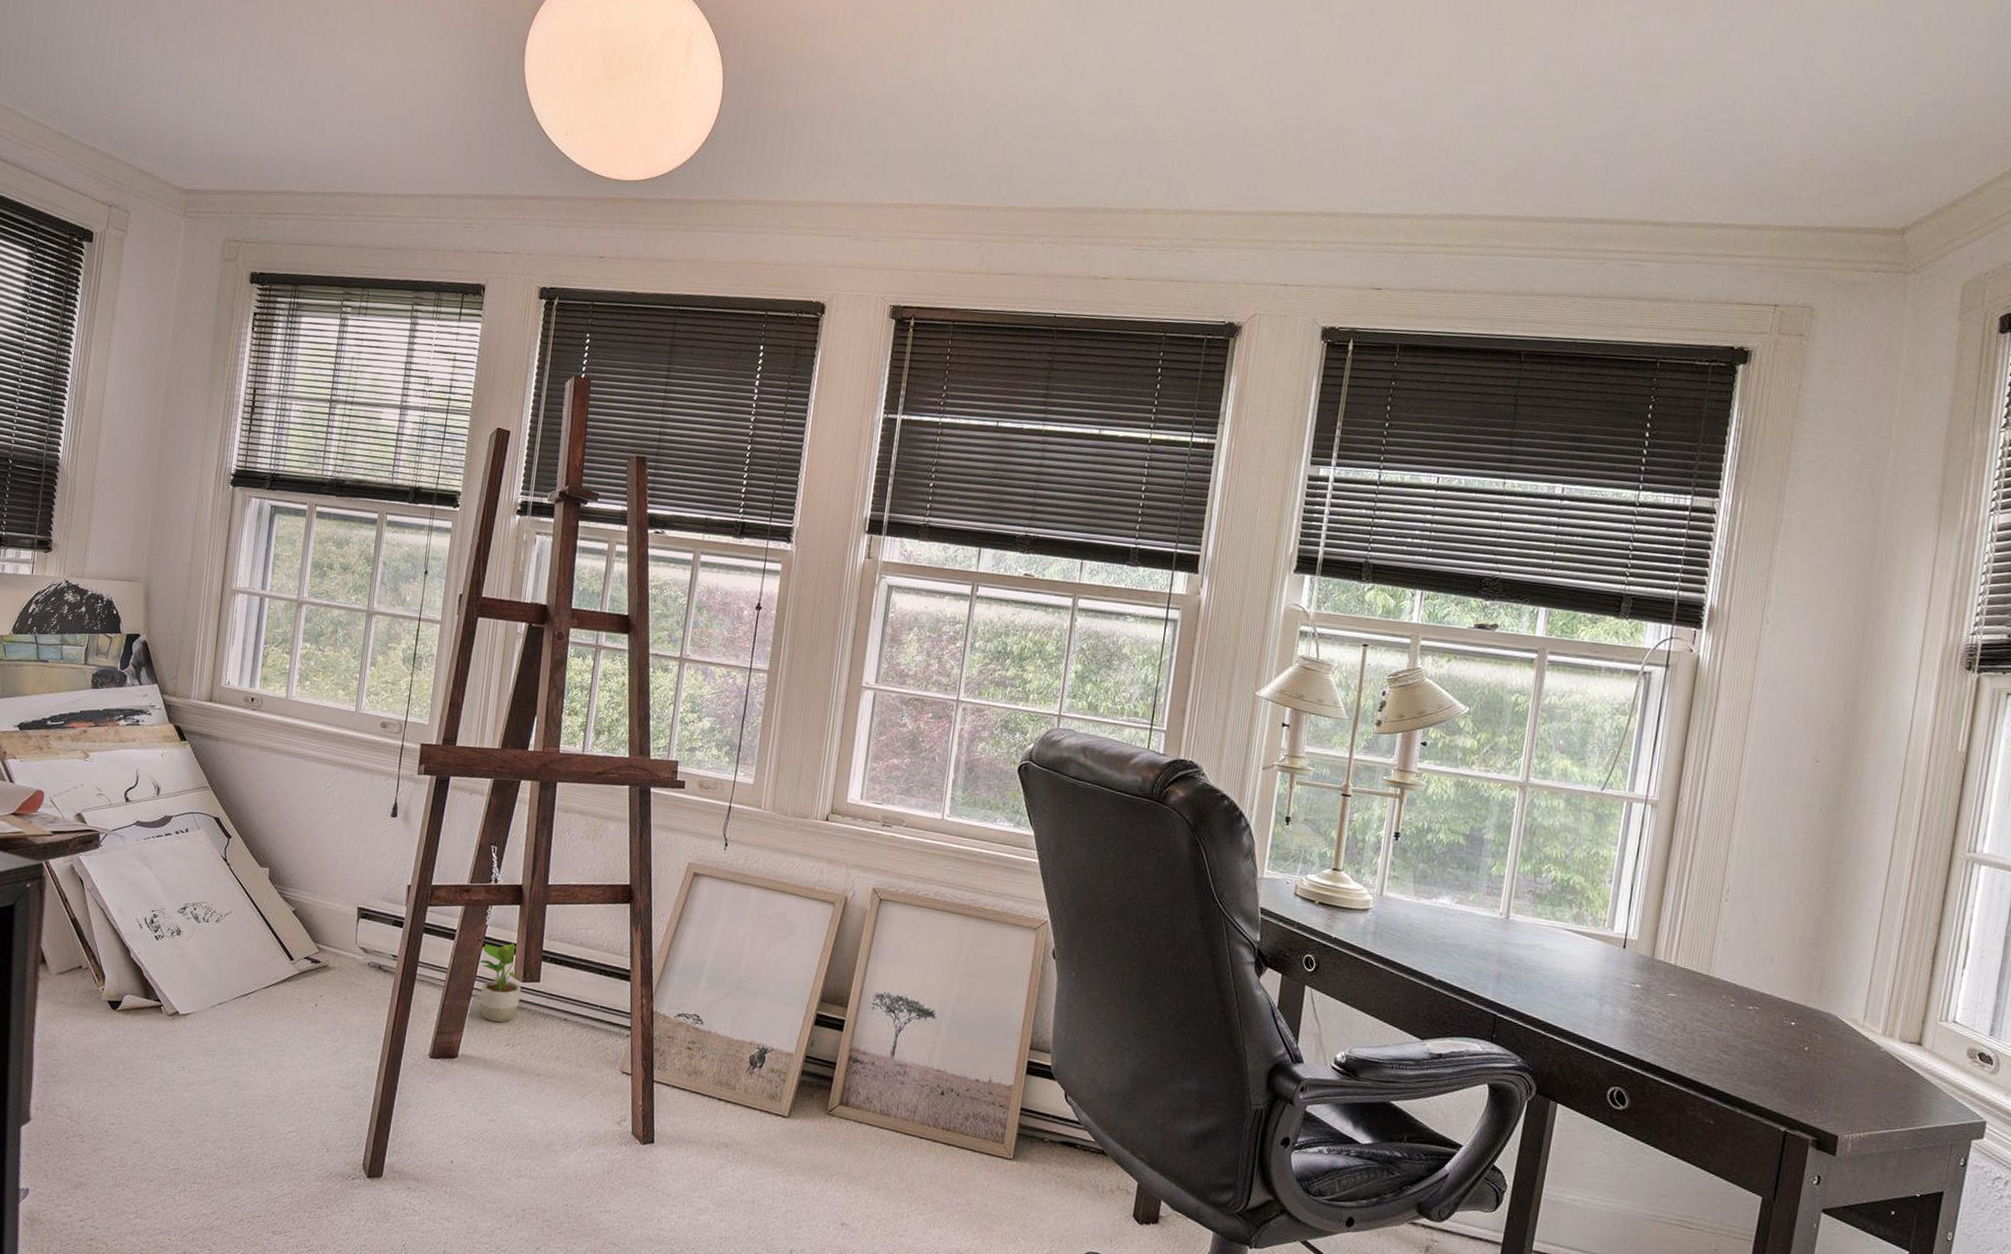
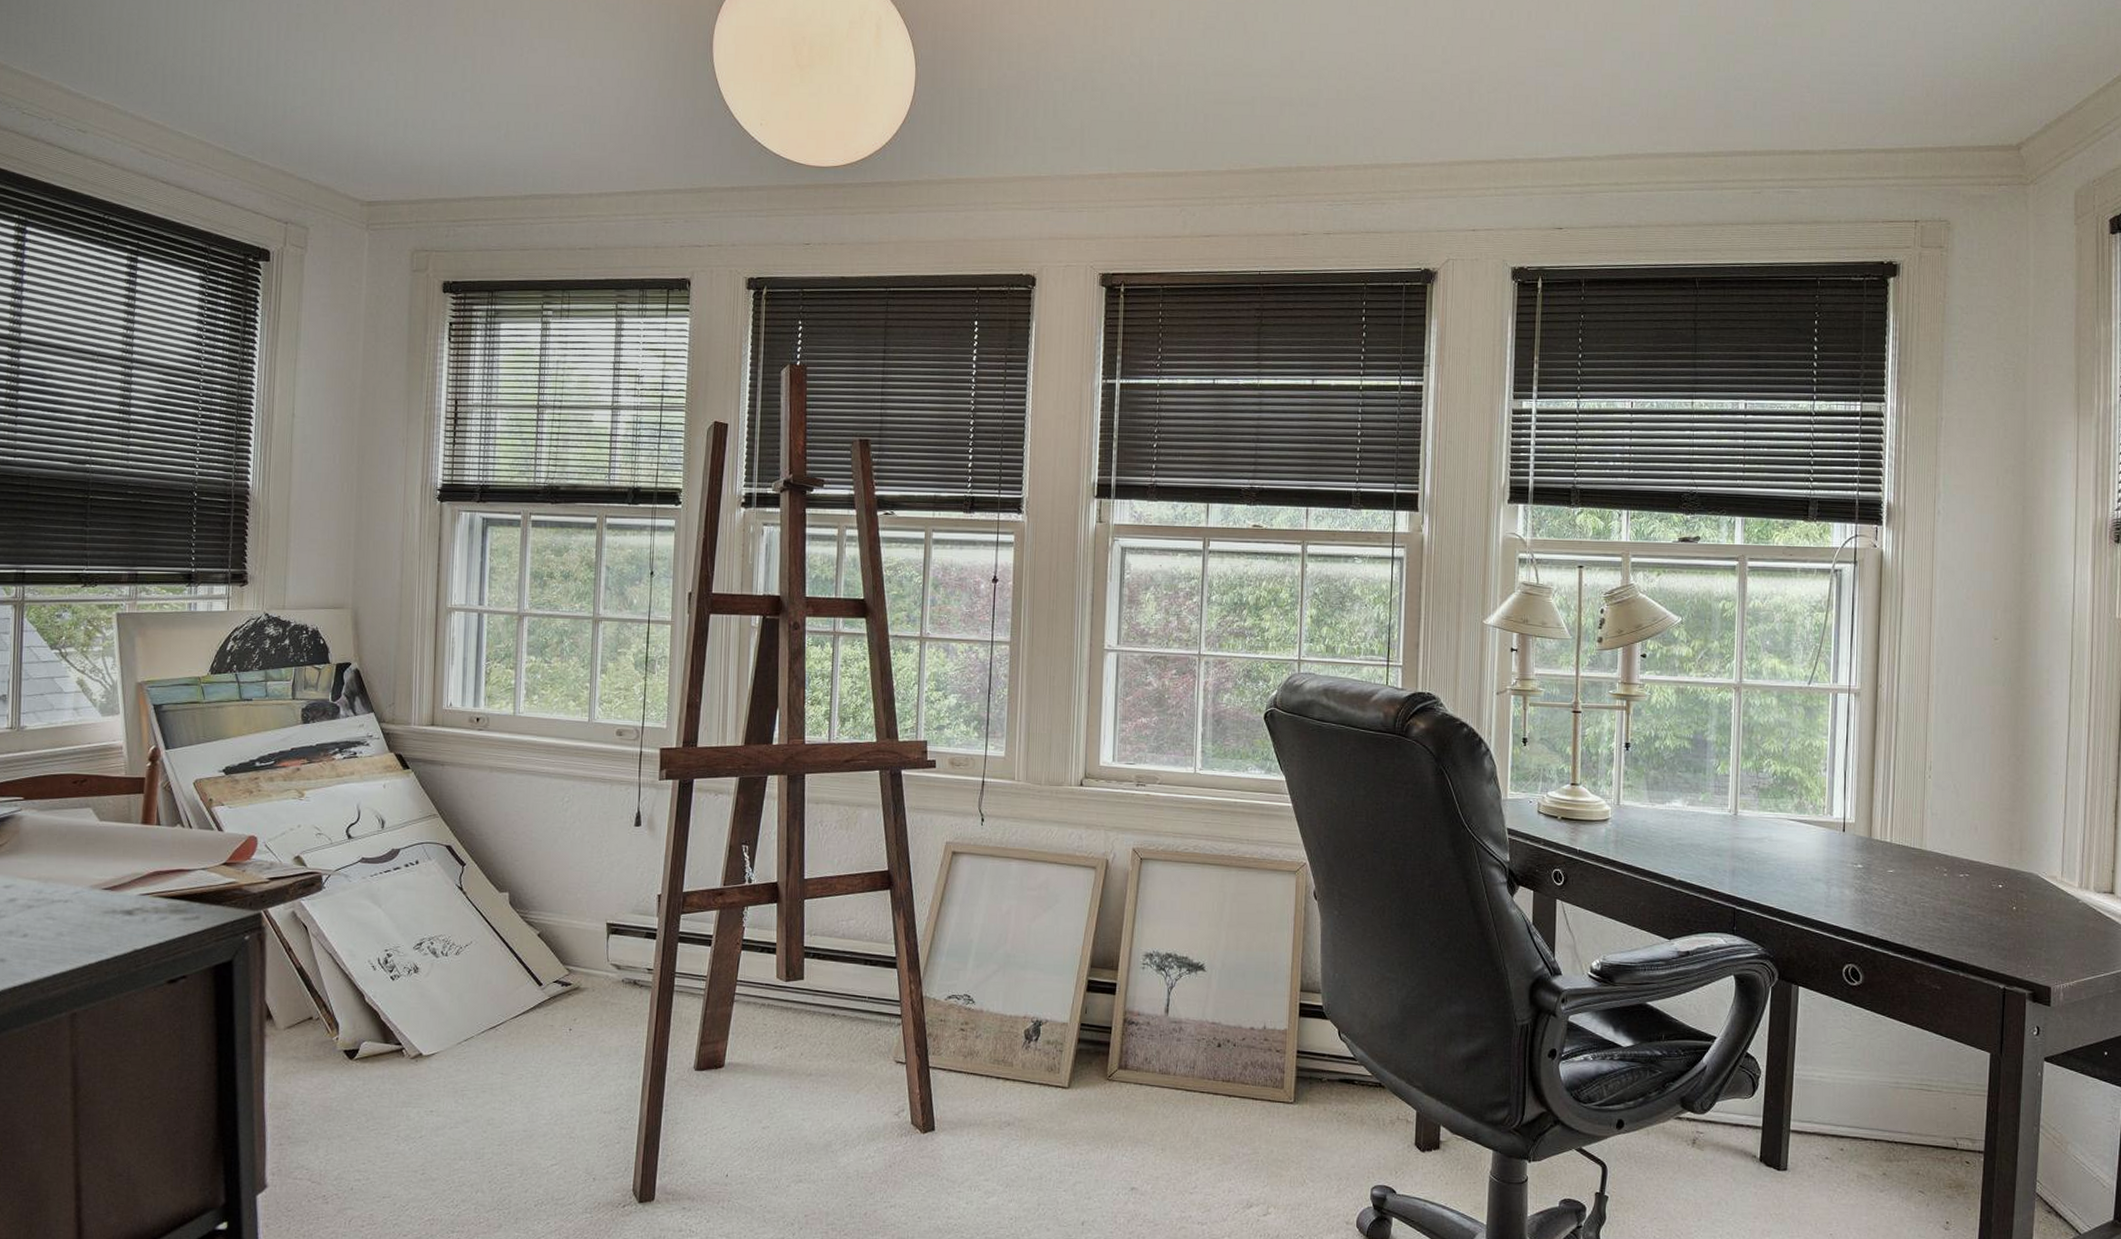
potted plant: present [477,943,522,1023] -> none [737,942,785,1026]

